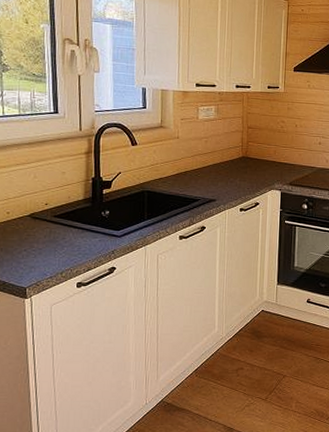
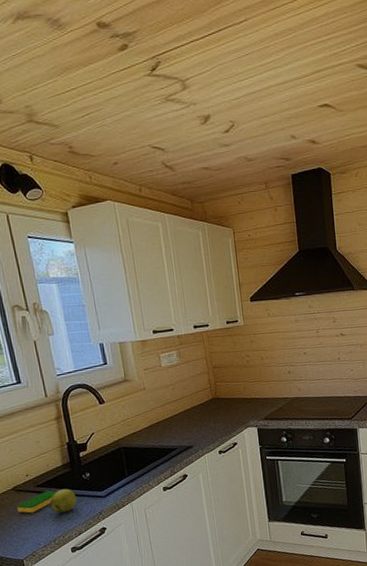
dish sponge: none [30,222,74,242] -> present [17,490,58,513]
apple: none [63,223,92,247] -> present [49,488,77,513]

